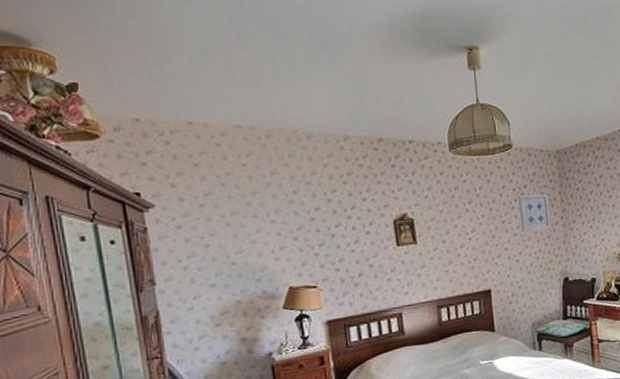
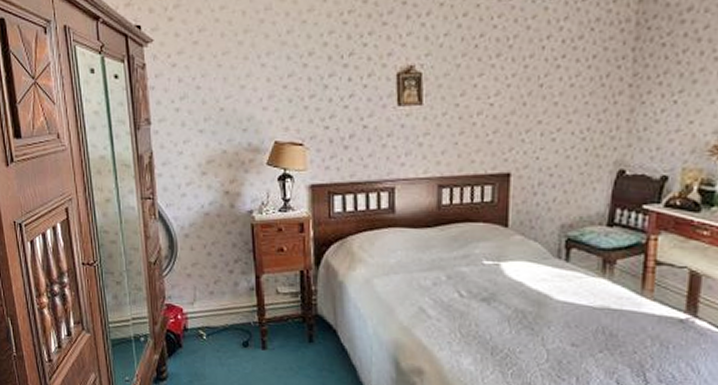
wall art: present [519,194,551,231] -> none [566,49,613,100]

